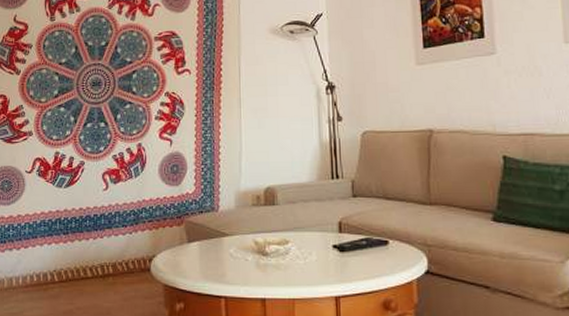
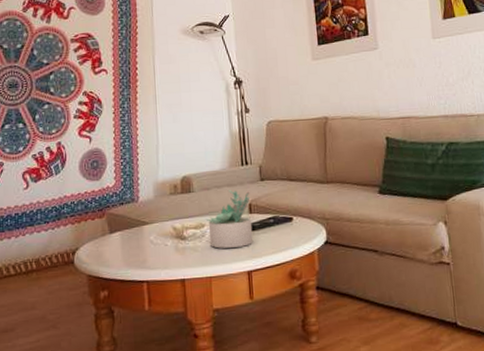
succulent plant: none [291,205,343,269] -> present [206,190,253,249]

